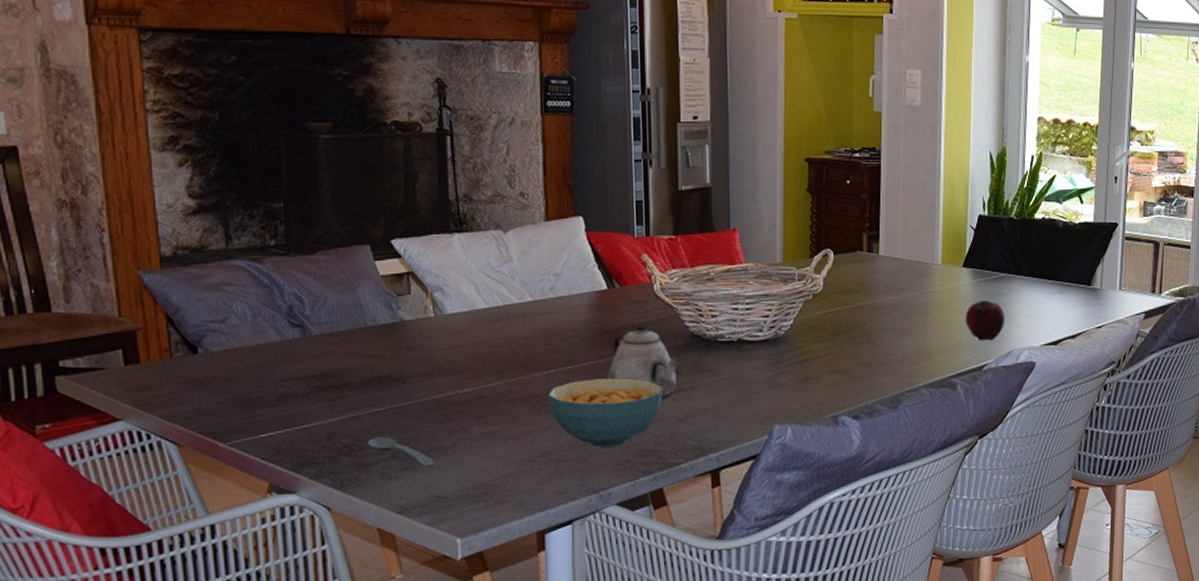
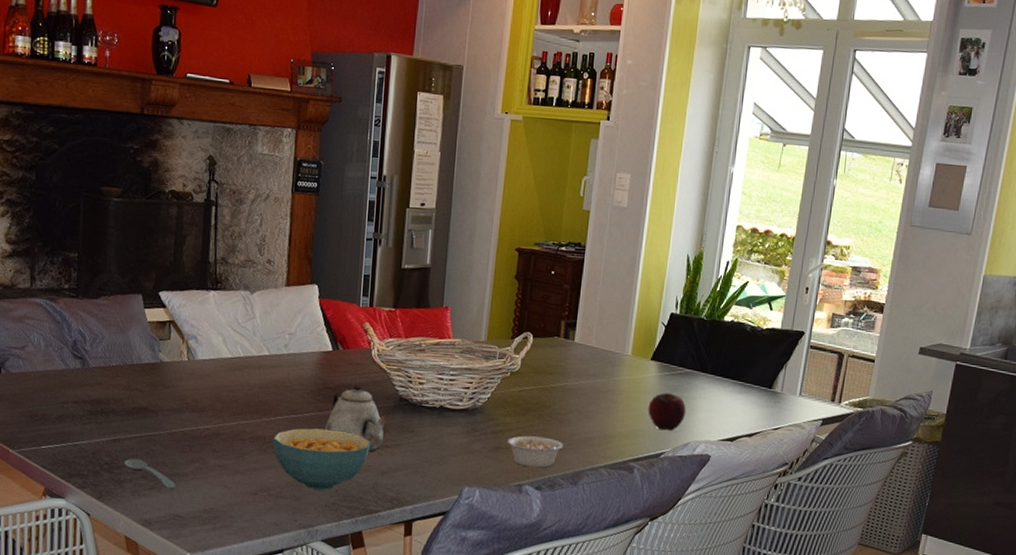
legume: none [816,361,891,396] -> present [507,436,575,468]

